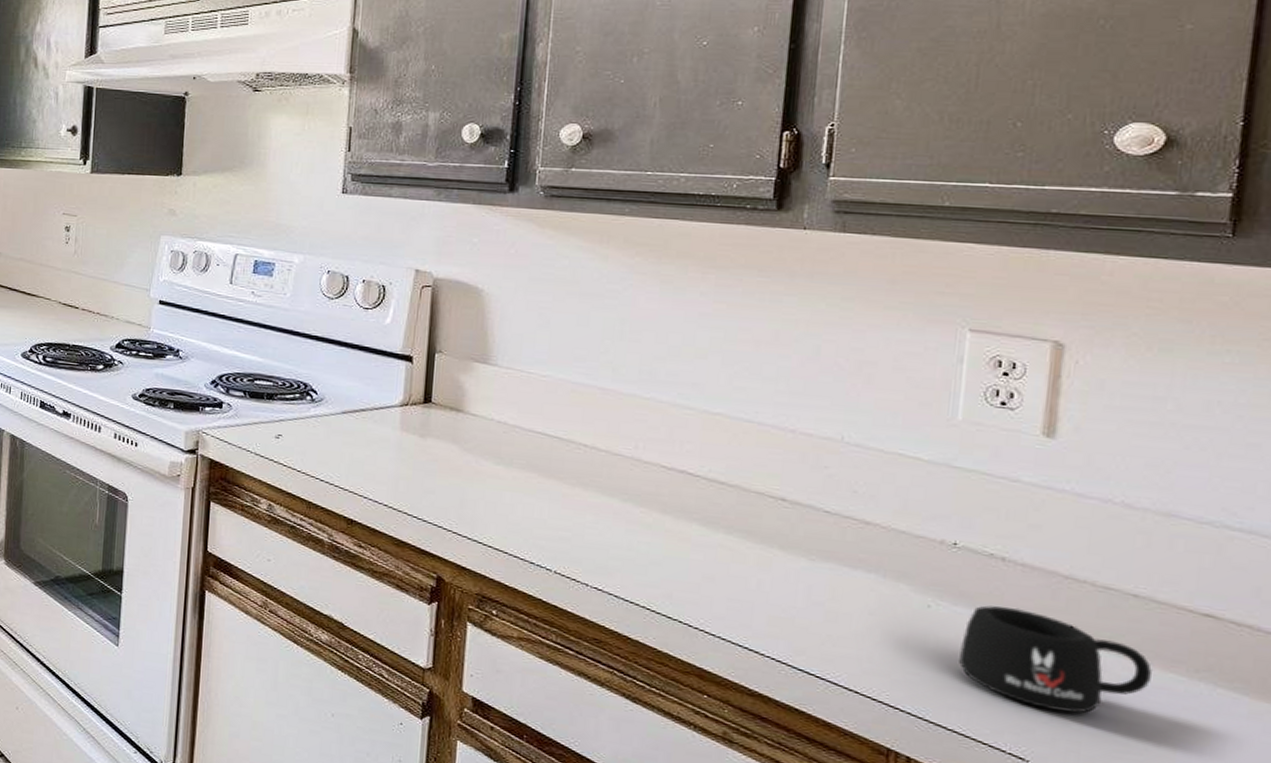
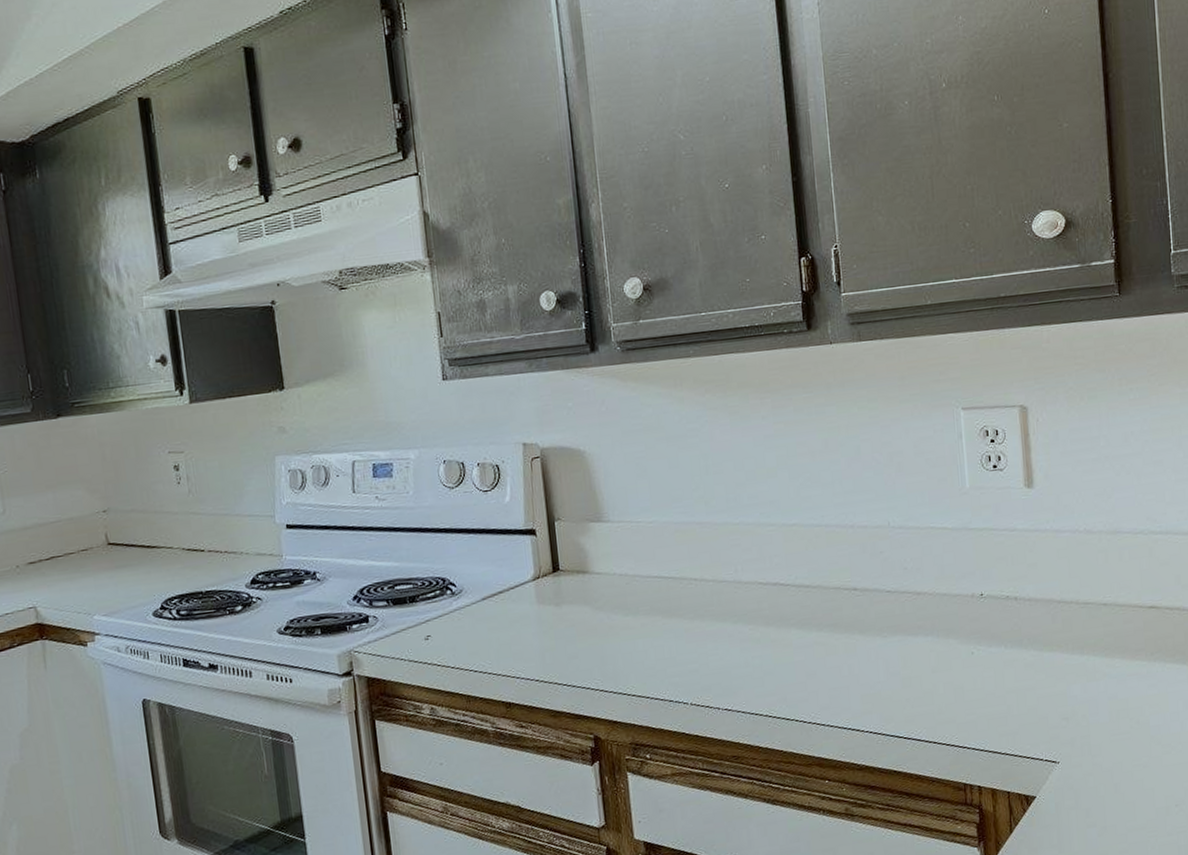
mug: present [959,605,1152,713] -> none [999,636,1125,716]

